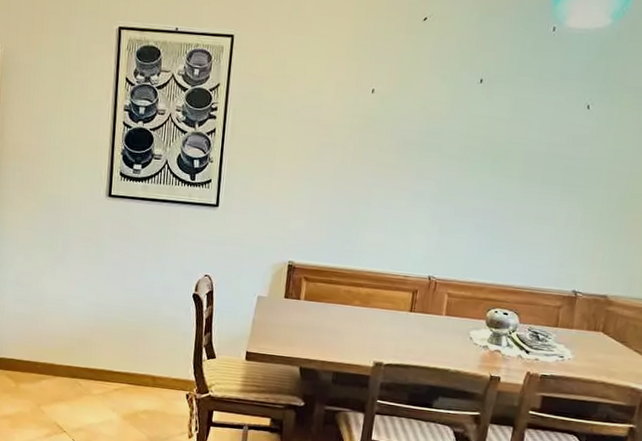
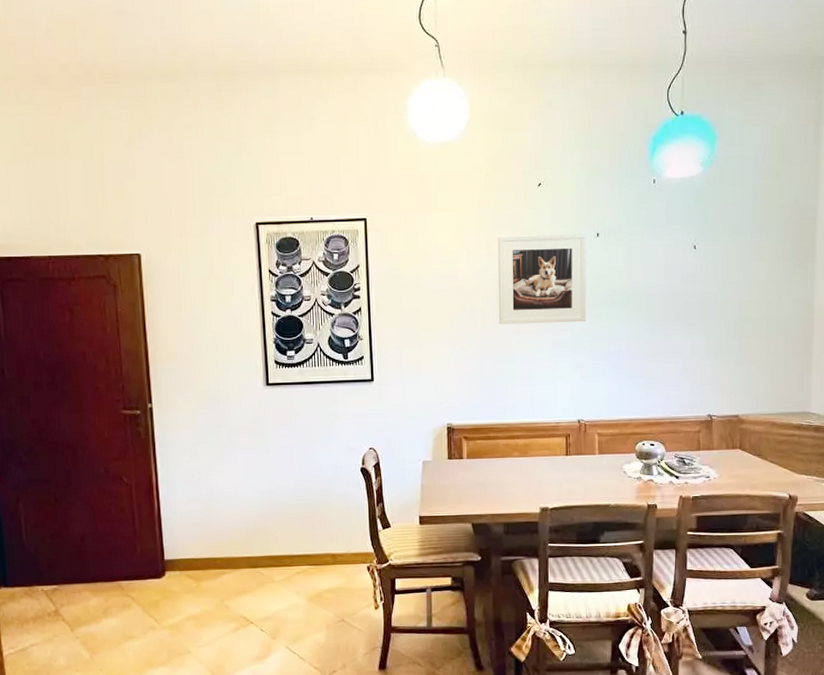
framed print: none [358,70,469,174] -> present [497,234,586,325]

